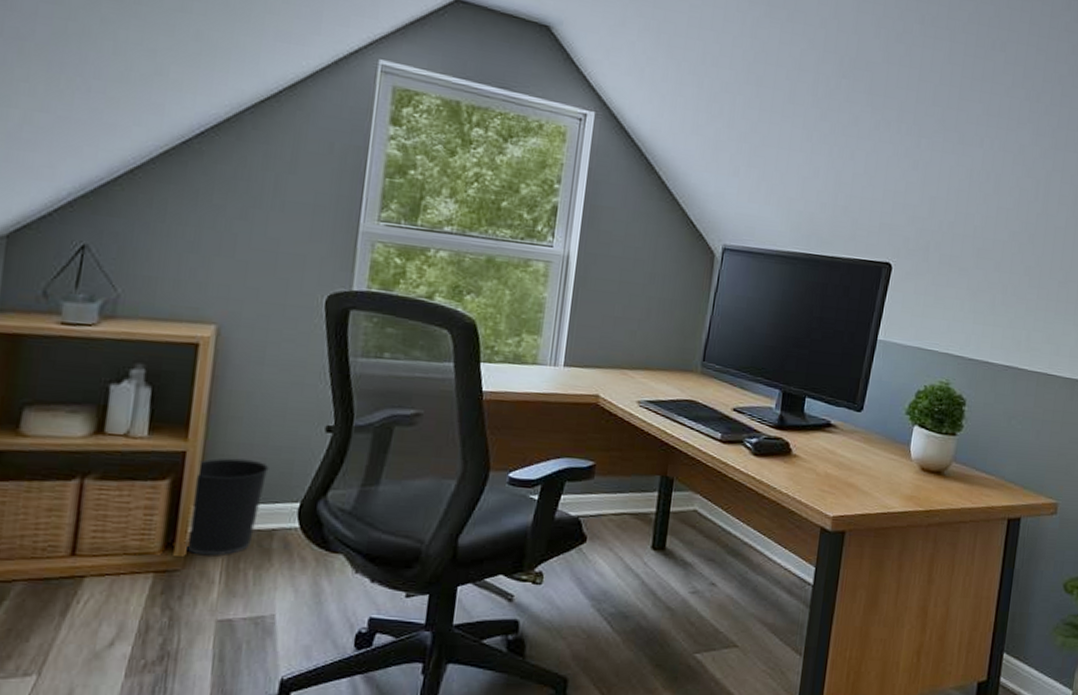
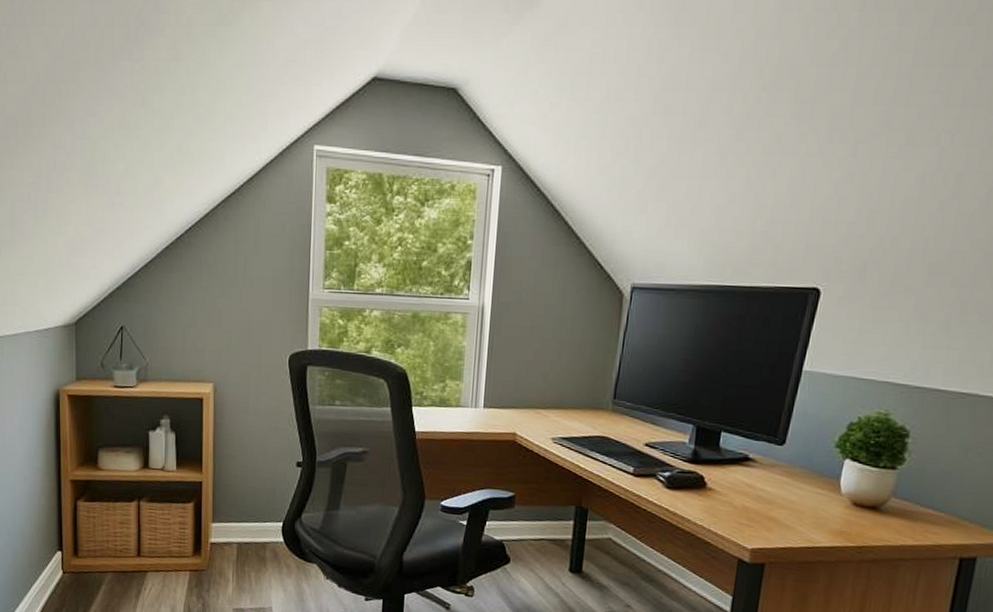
wastebasket: present [185,458,269,556] -> none [208,486,259,561]

